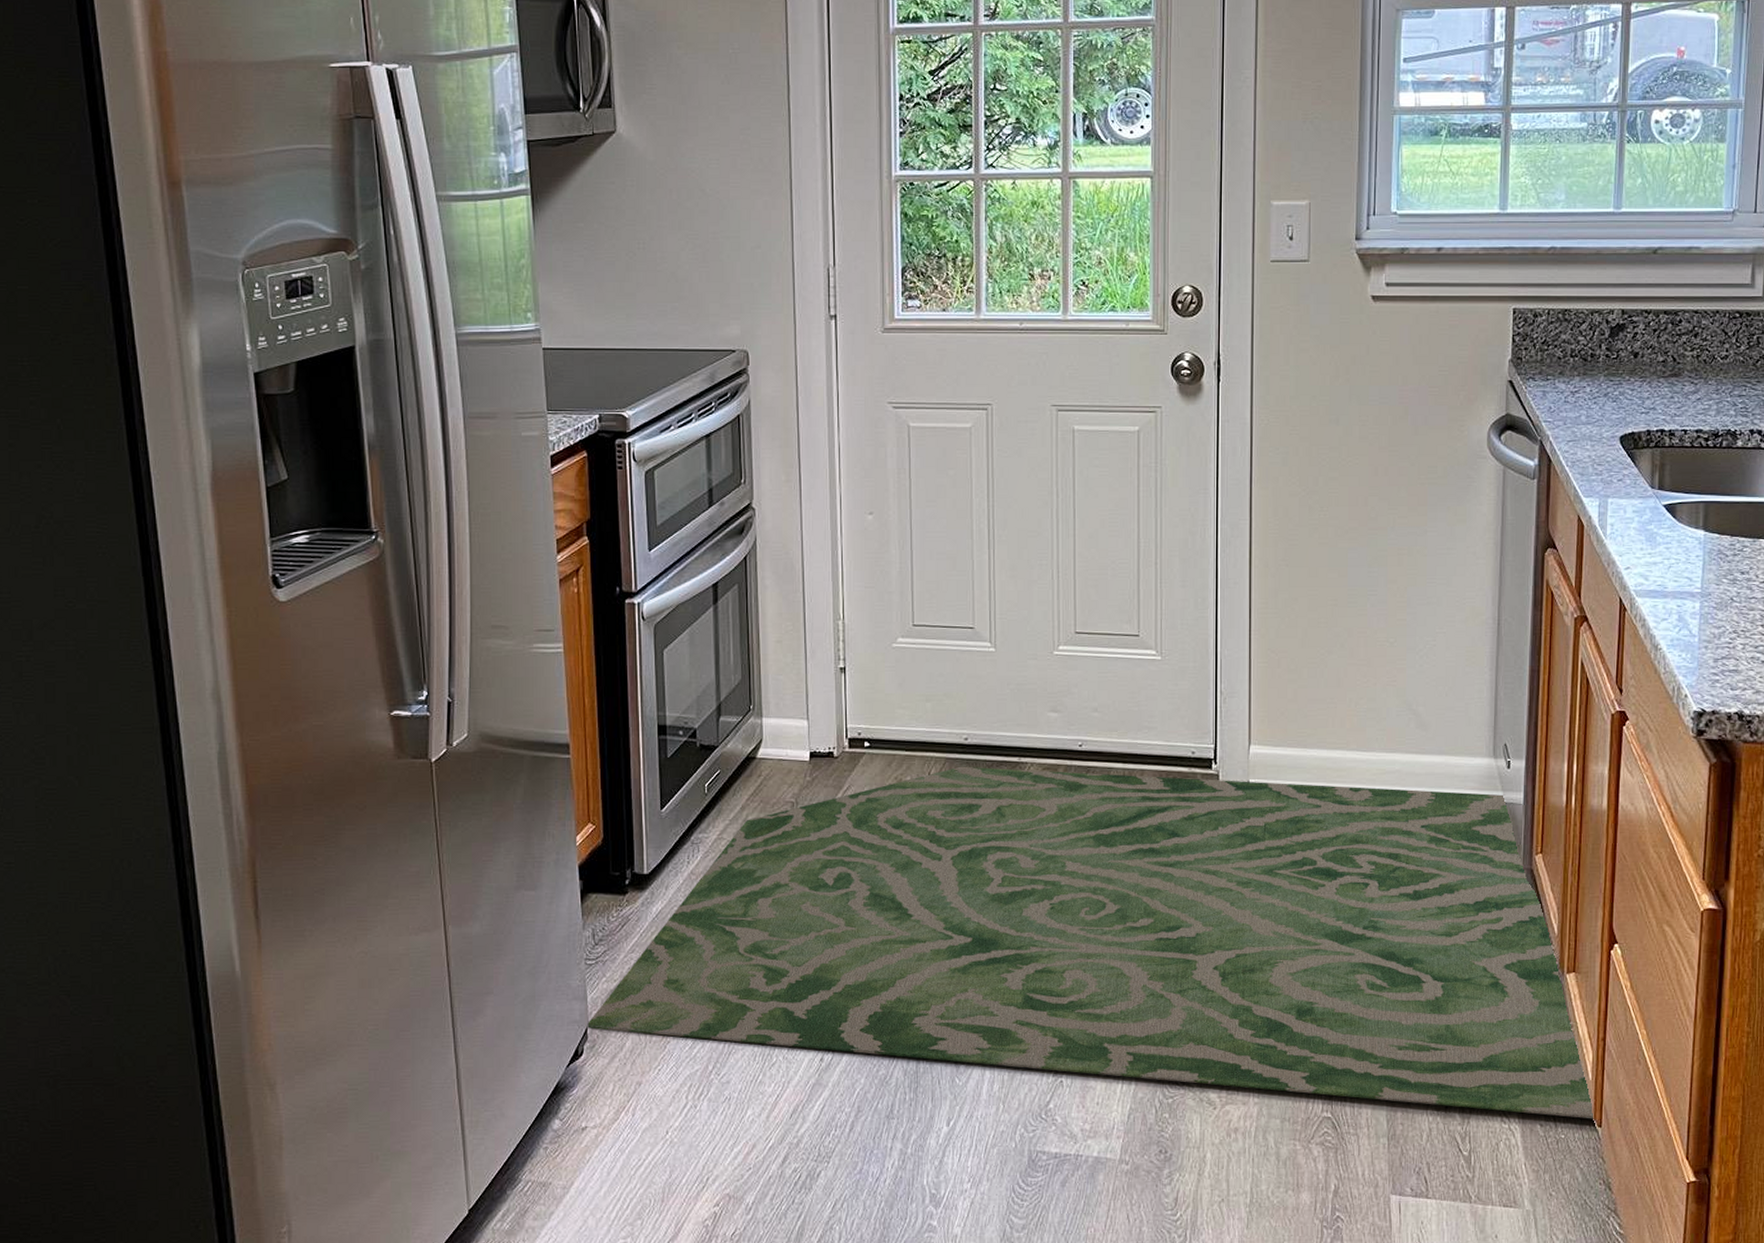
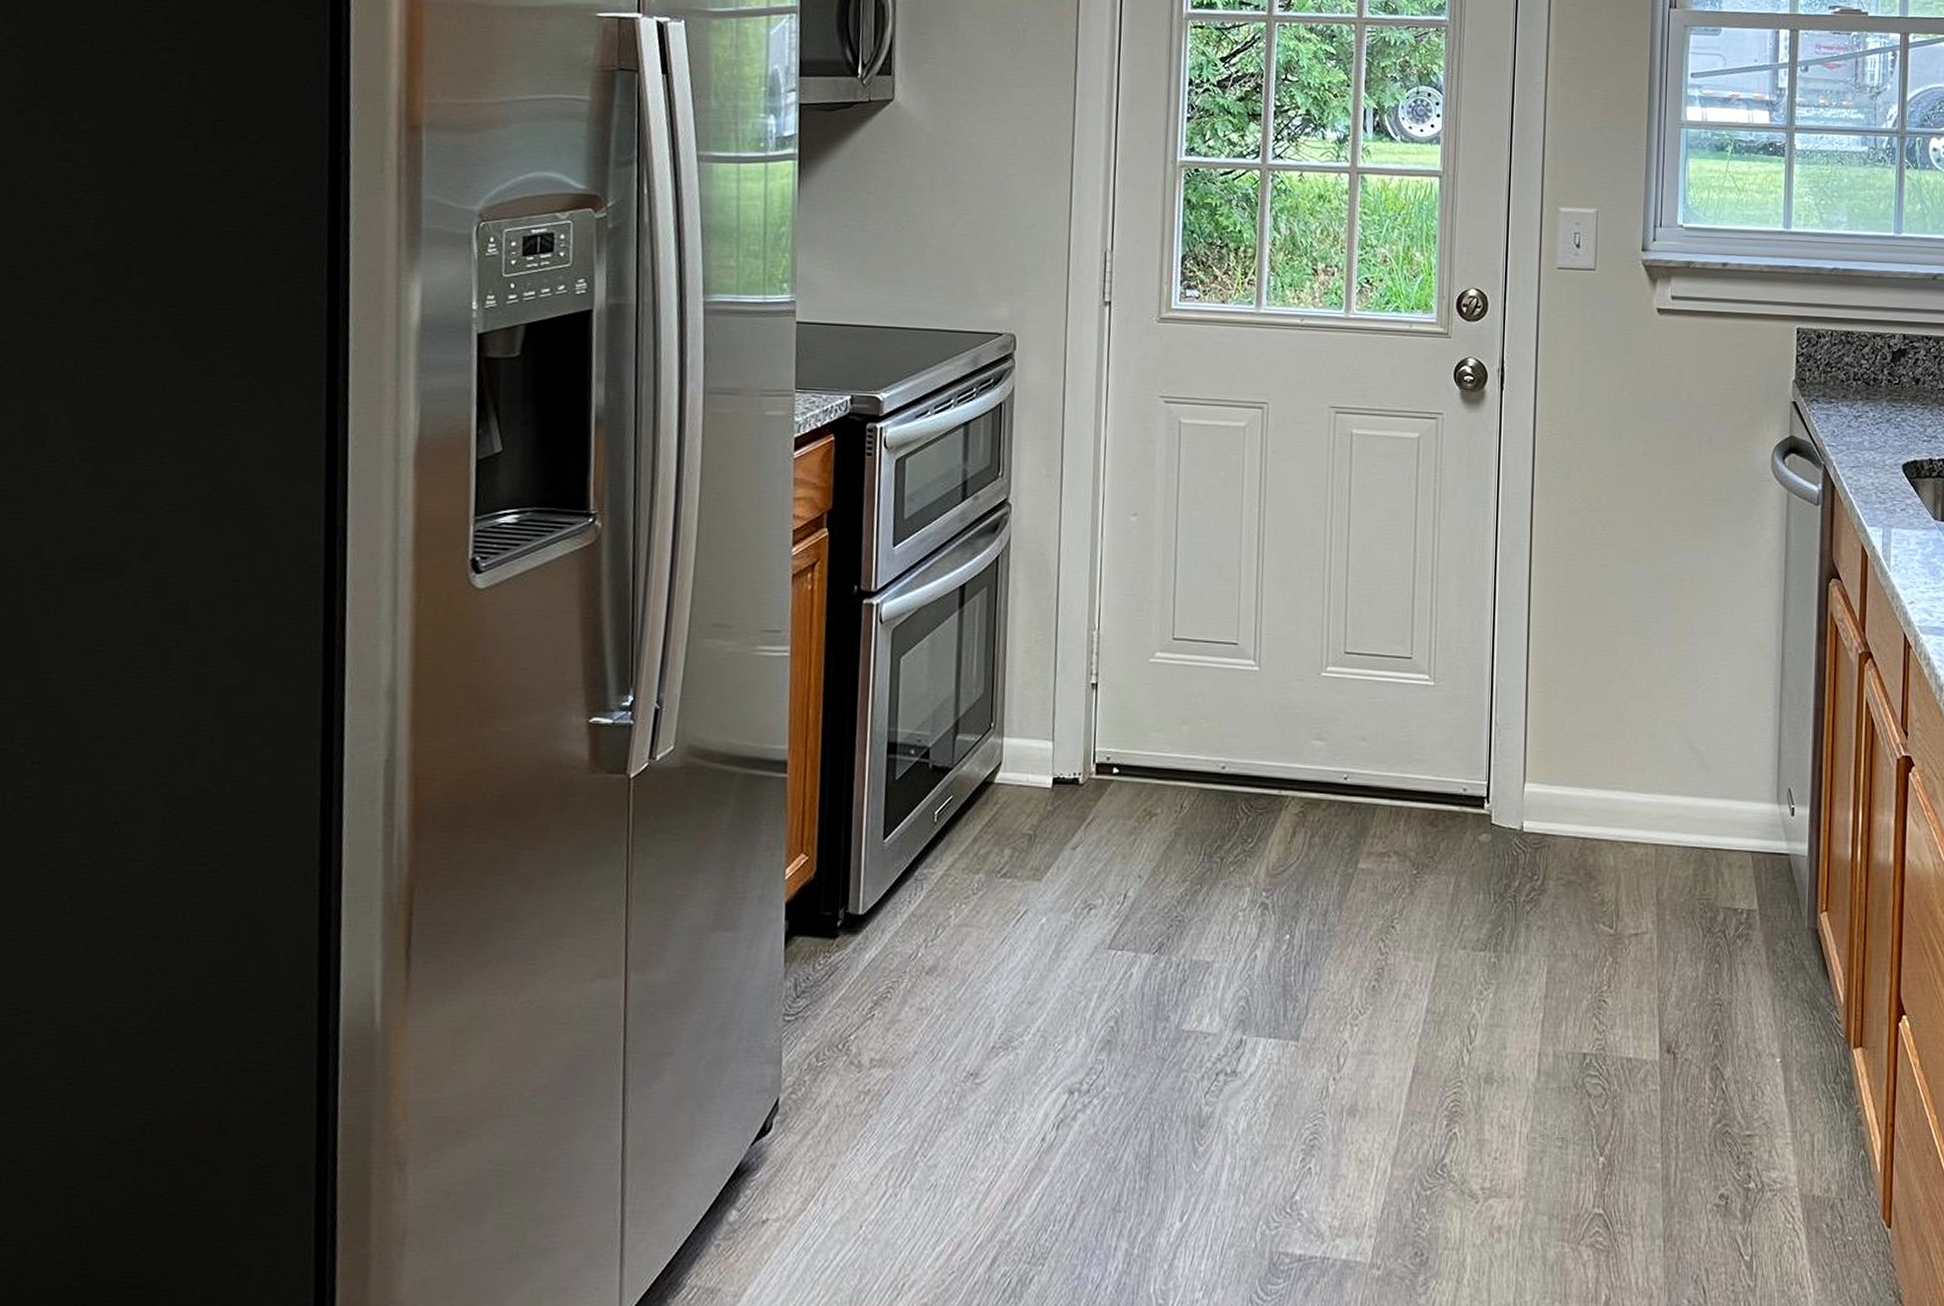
rug: present [587,766,1594,1119] -> none [779,798,1883,1219]

